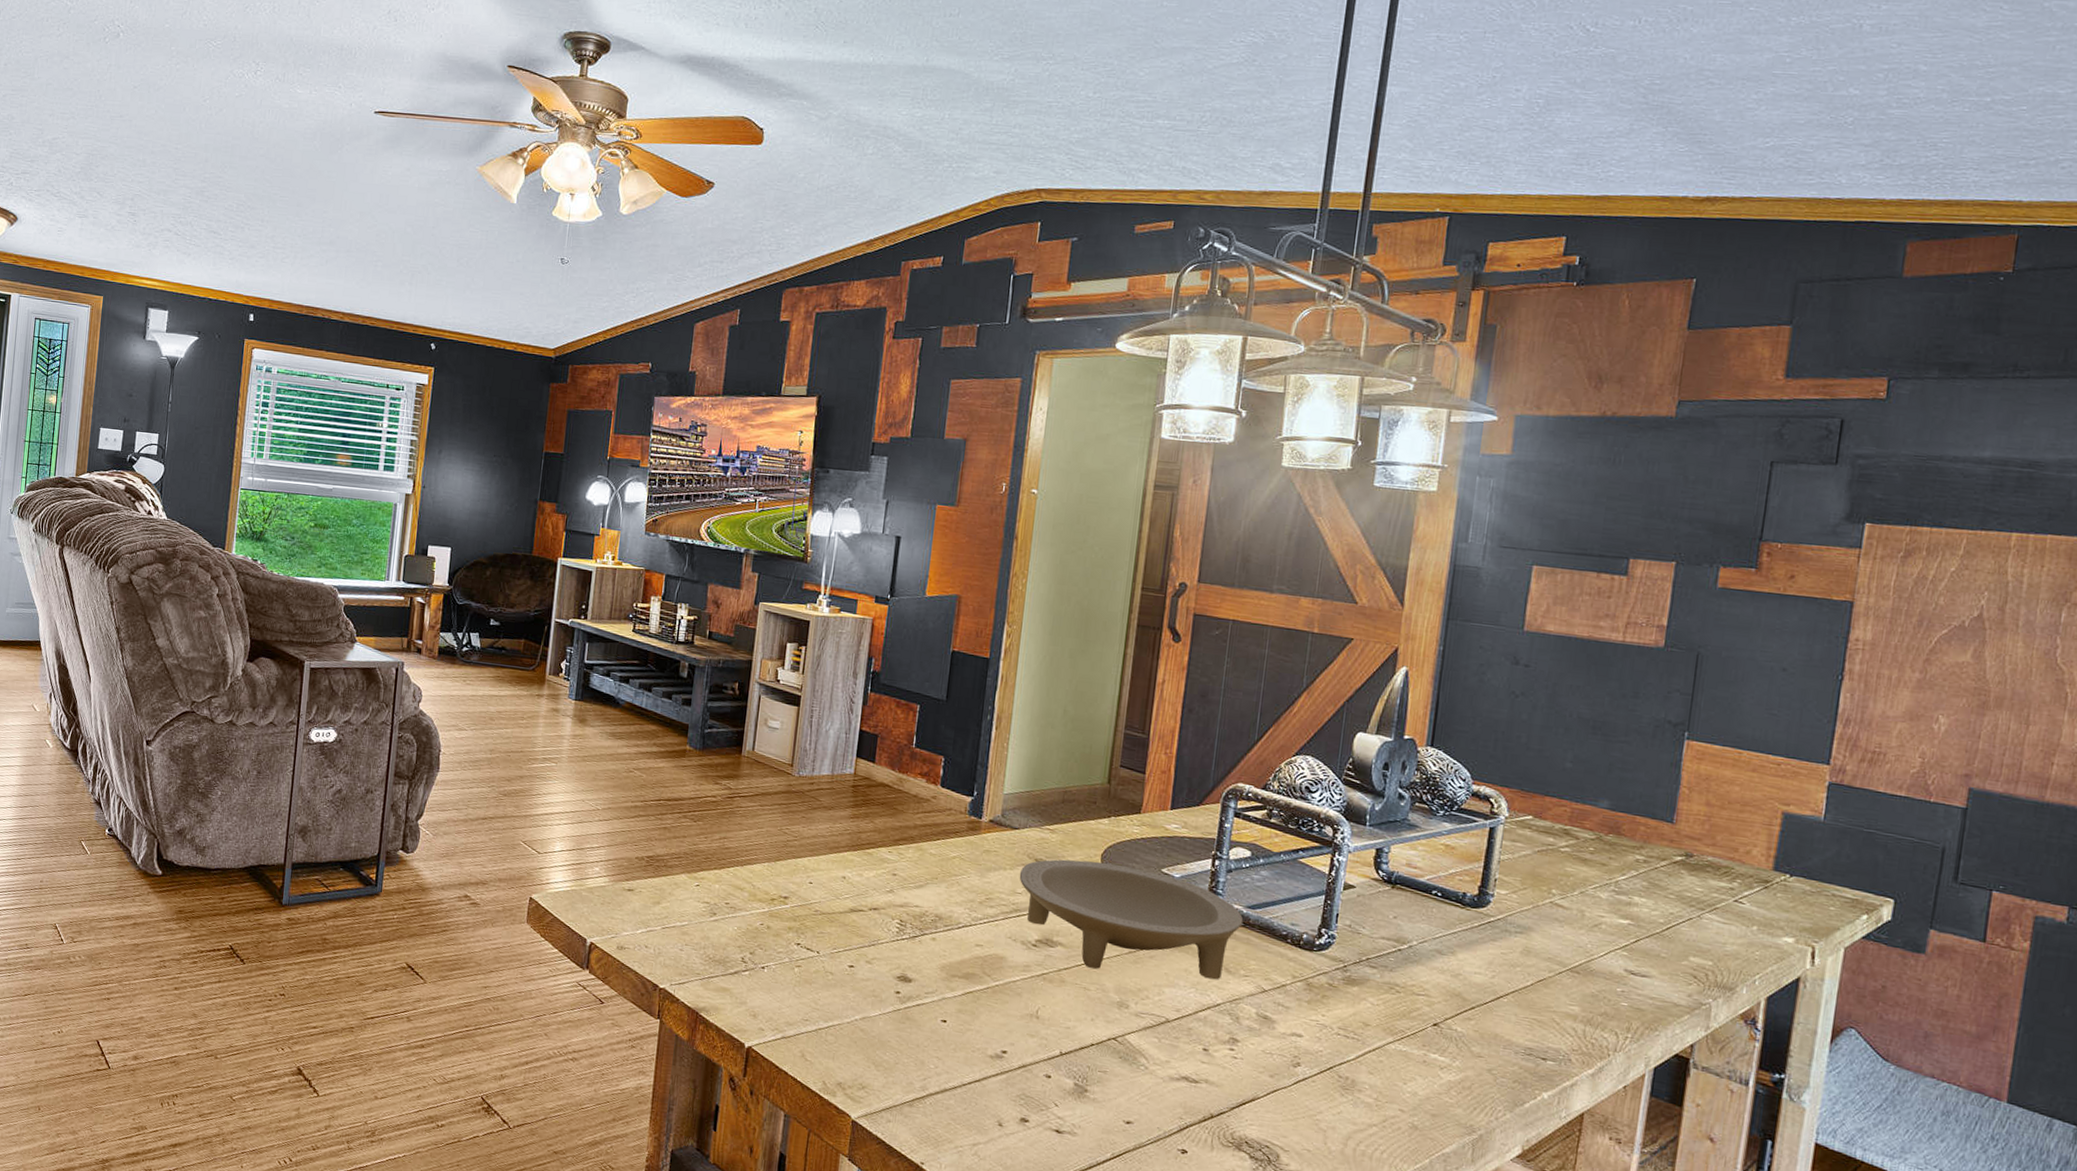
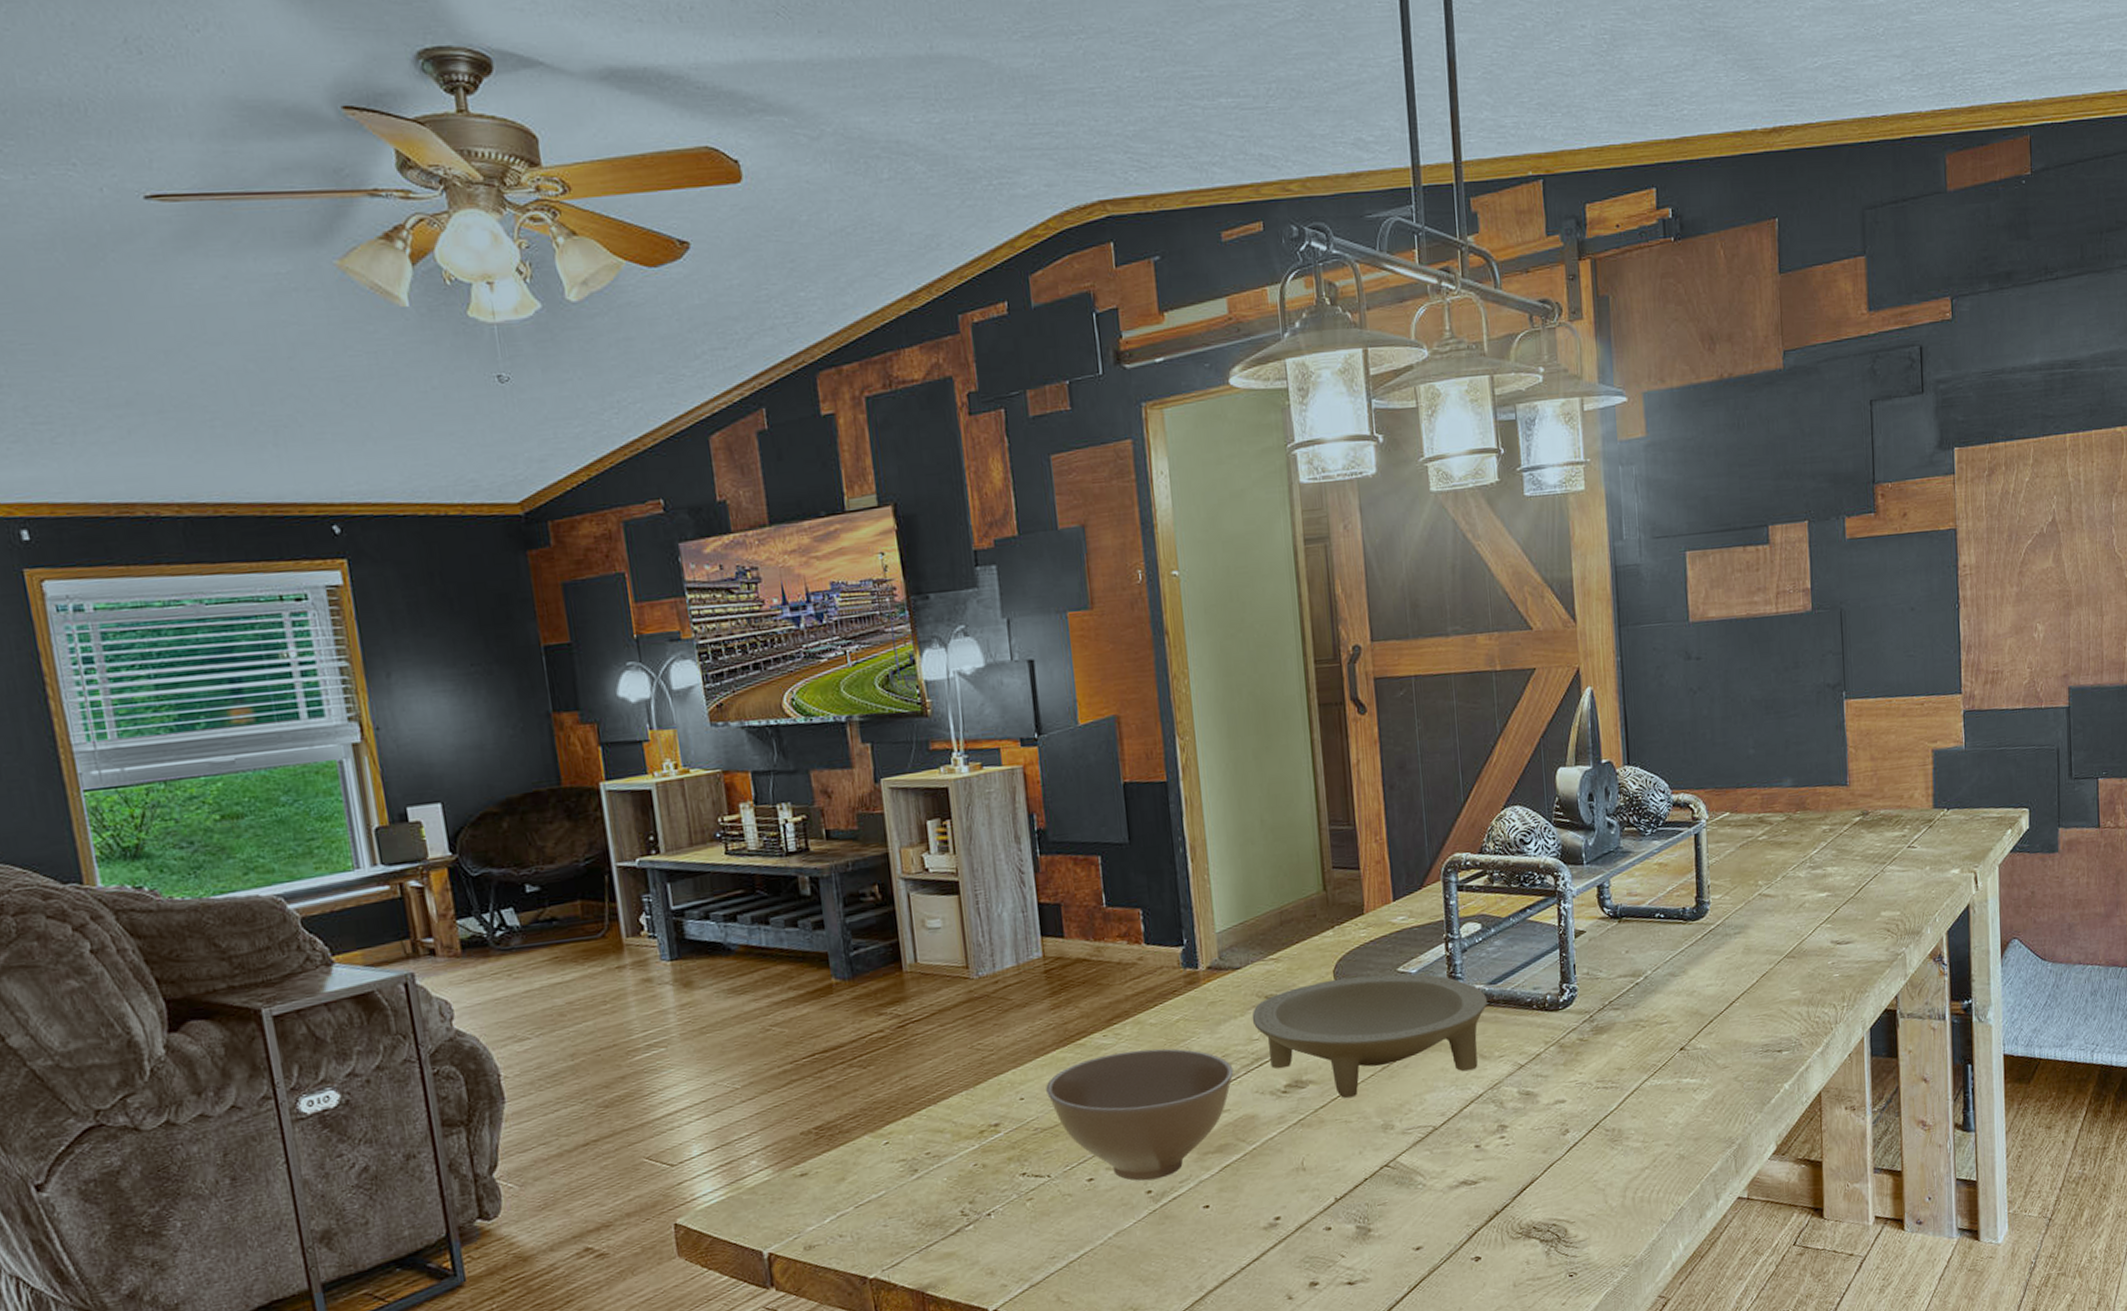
bowl: none [831,867,994,985] -> present [1046,1048,1234,1181]

